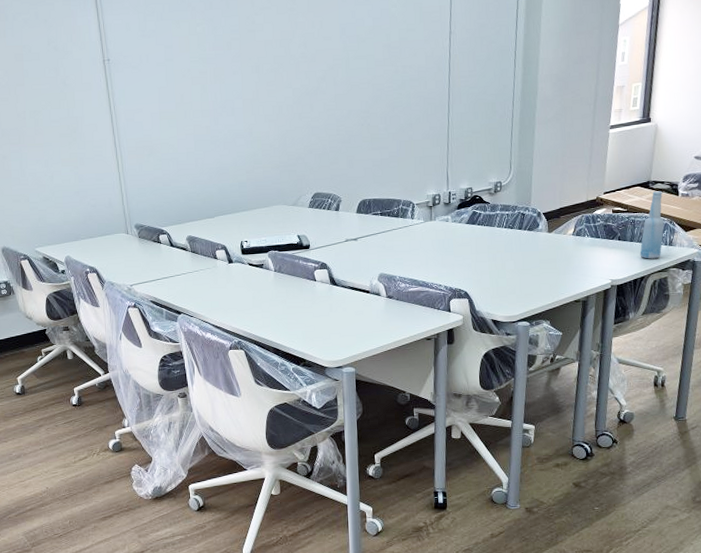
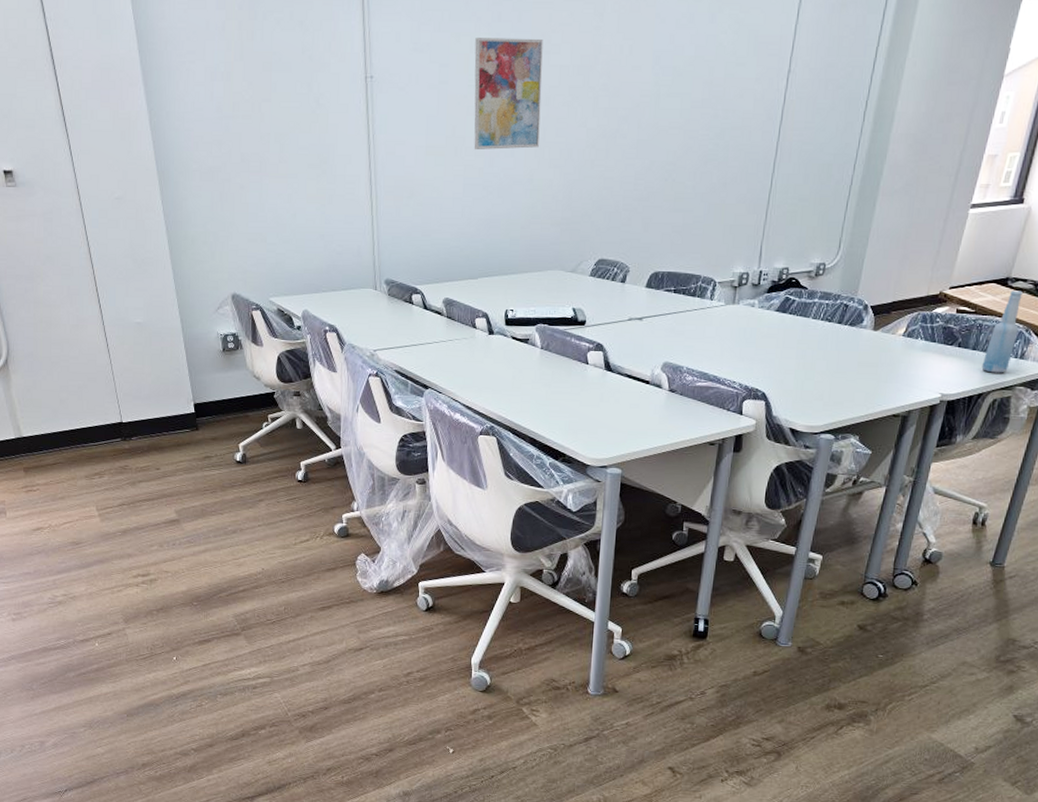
wall art: none [192,20,254,112] -> present [474,38,543,150]

